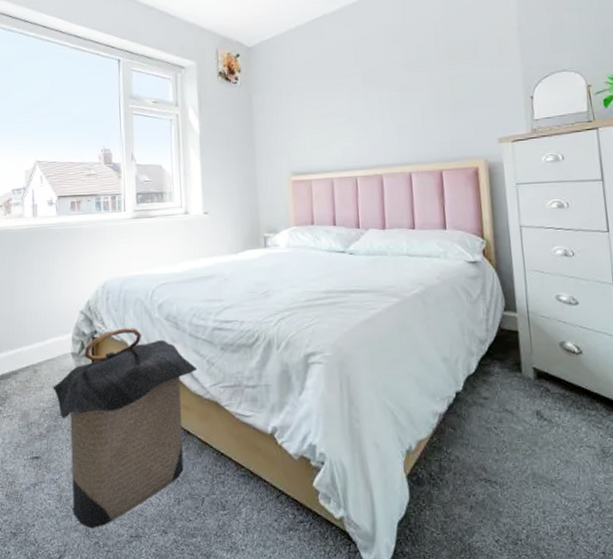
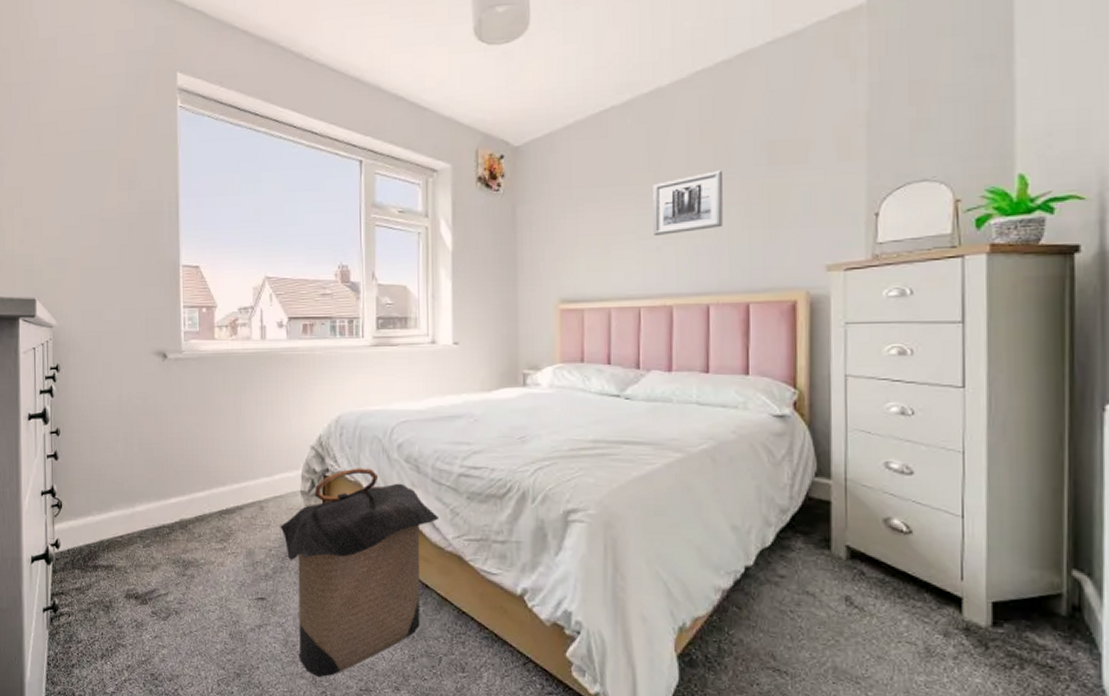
wall art: none [360,64,417,117] -> present [653,170,723,235]

